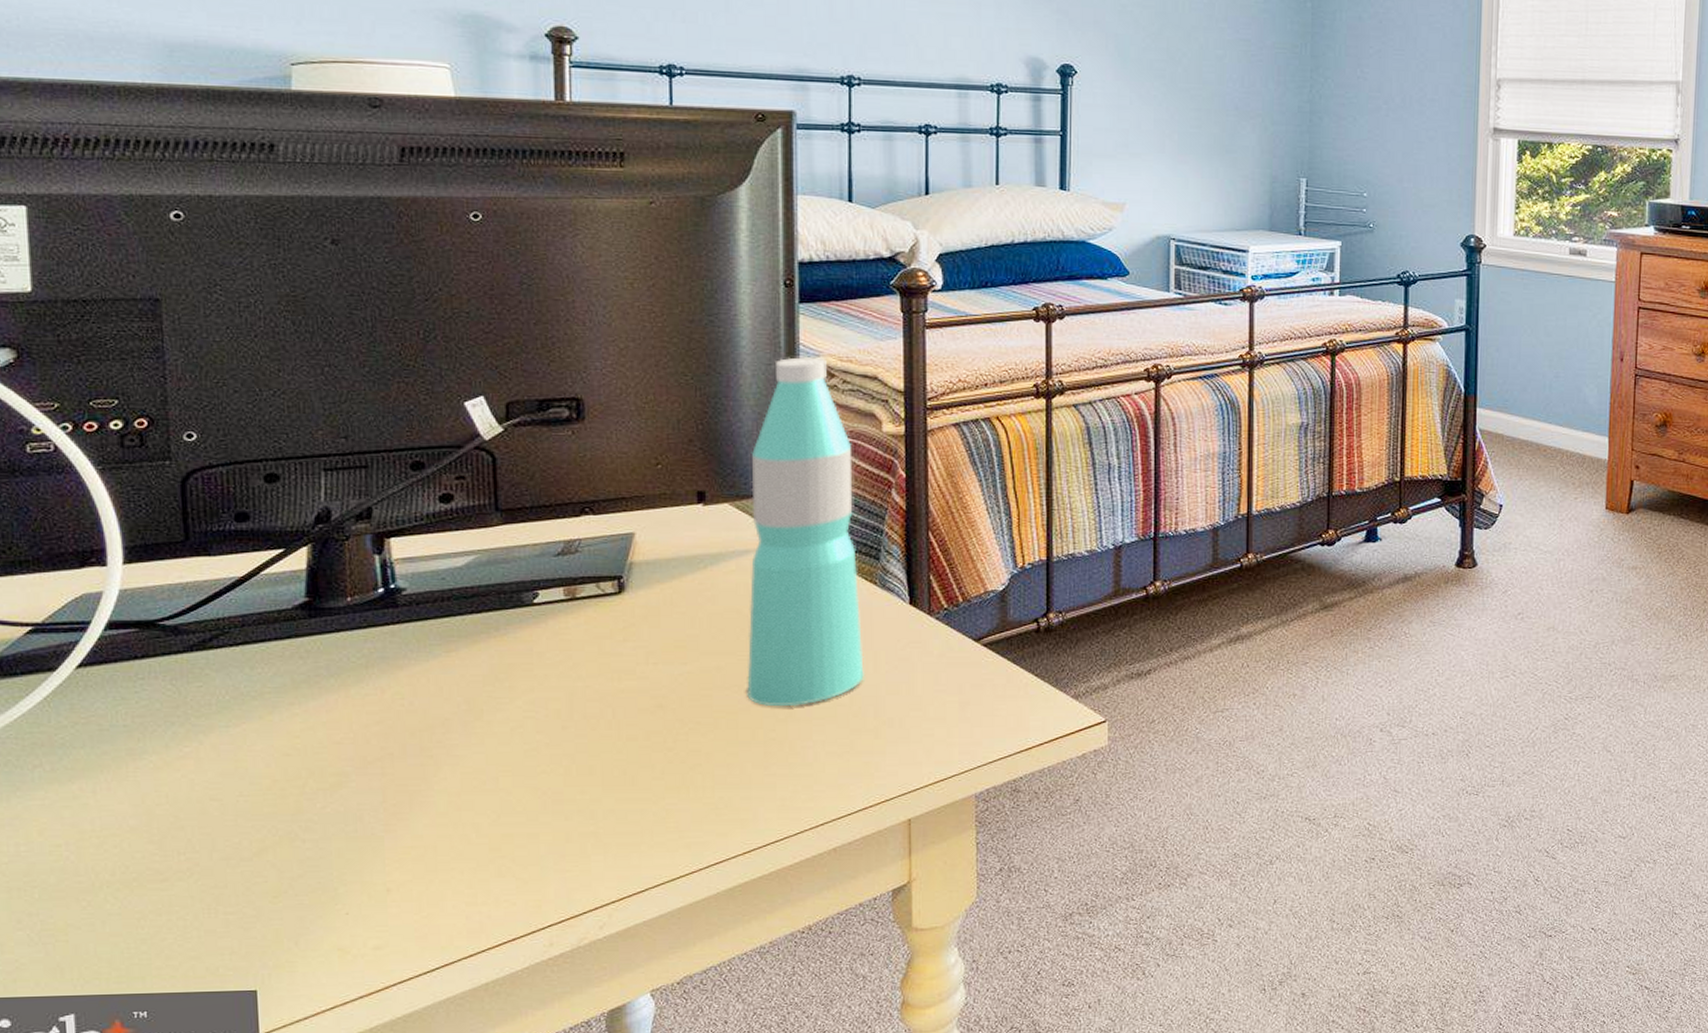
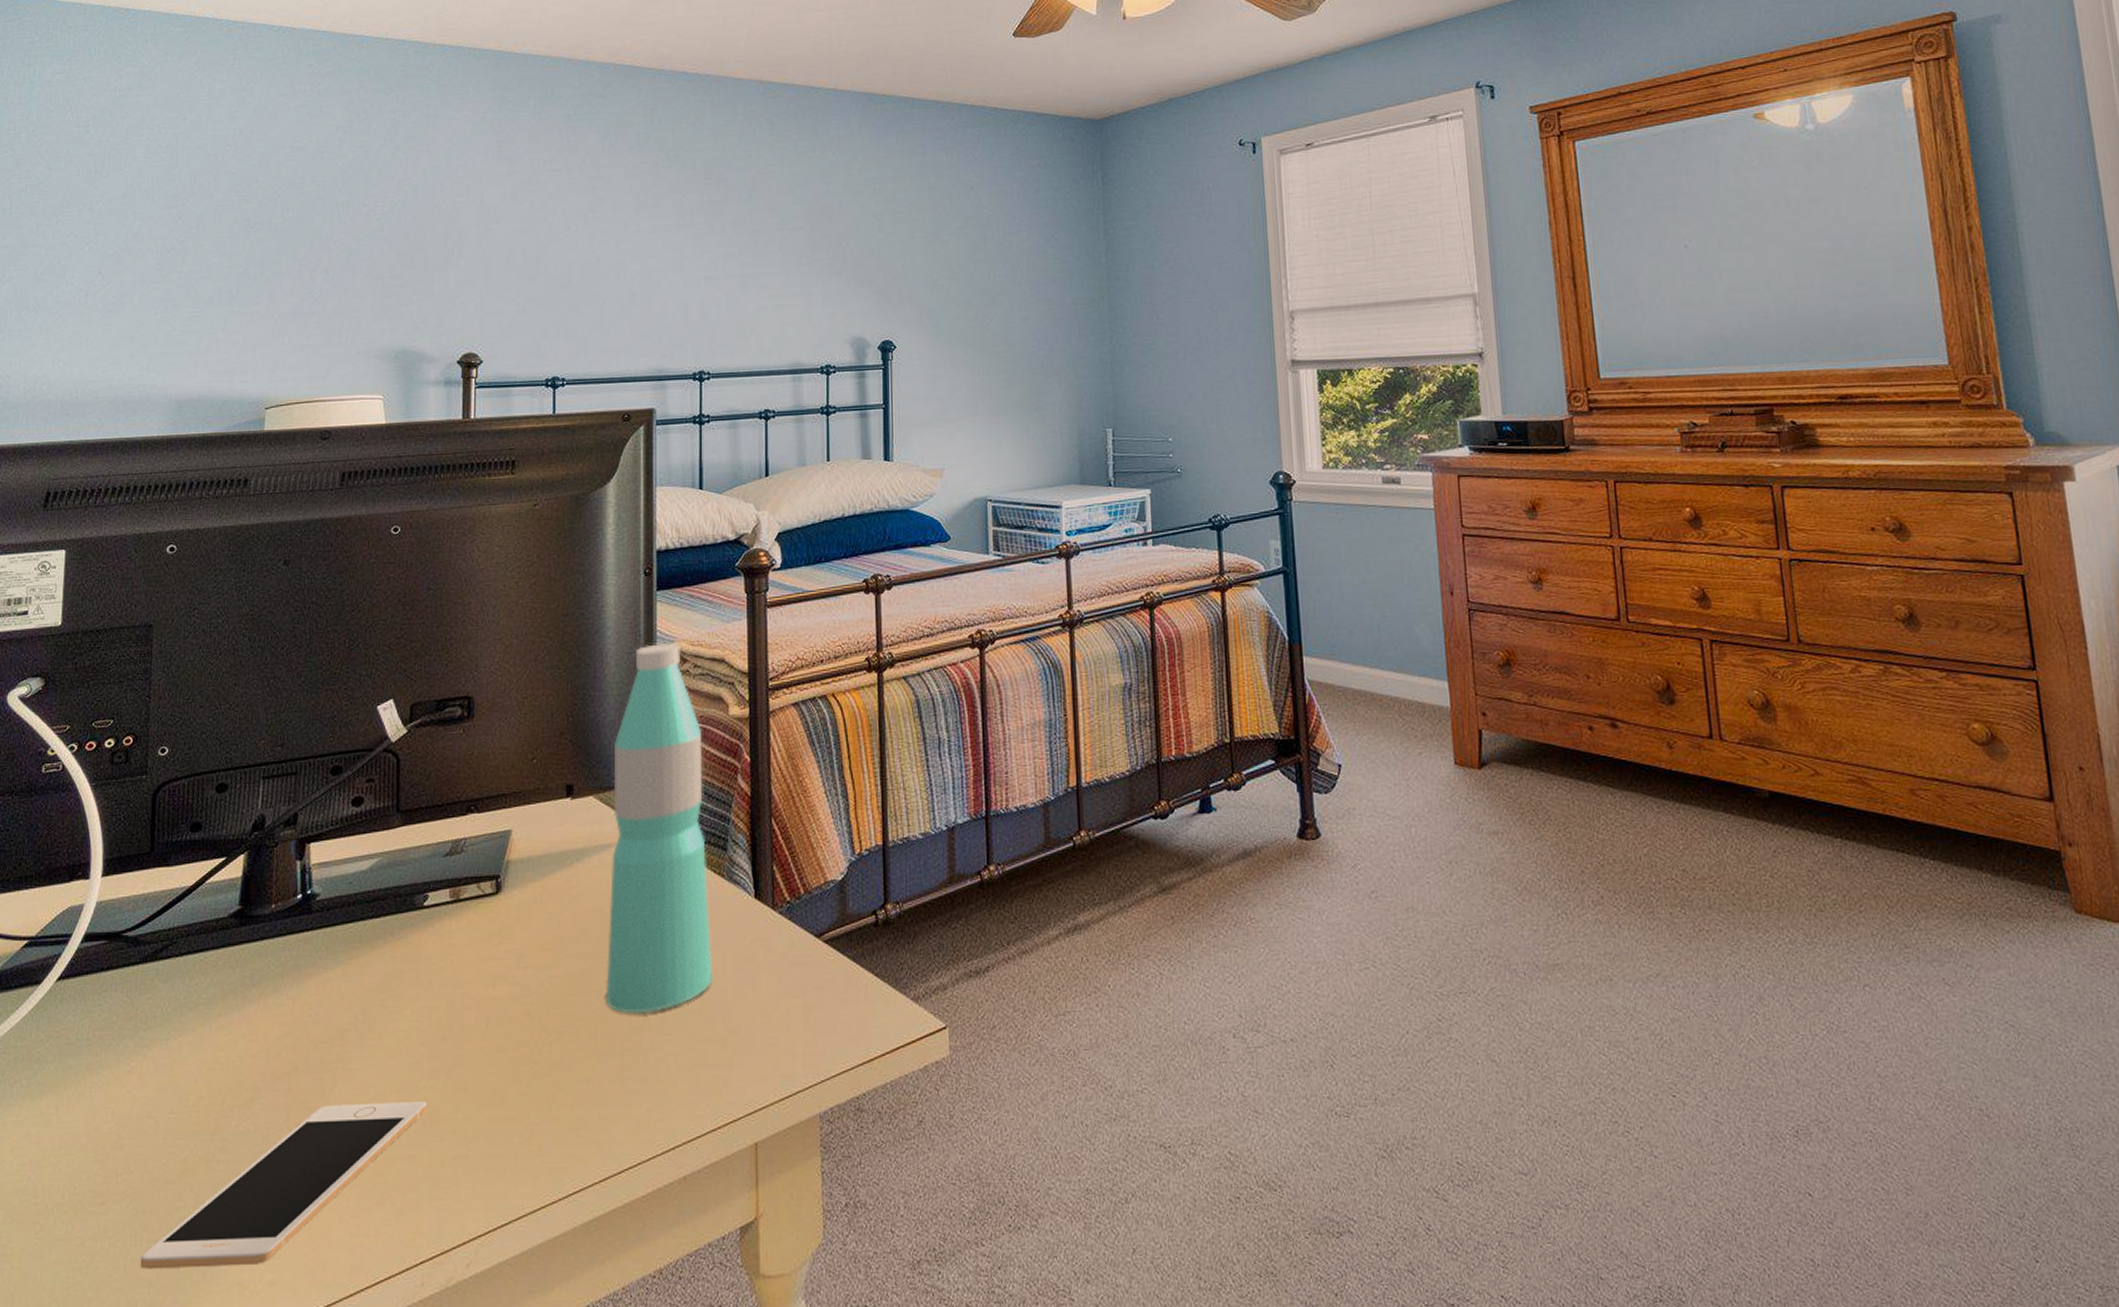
cell phone: none [217,785,548,939] -> present [140,1102,427,1269]

